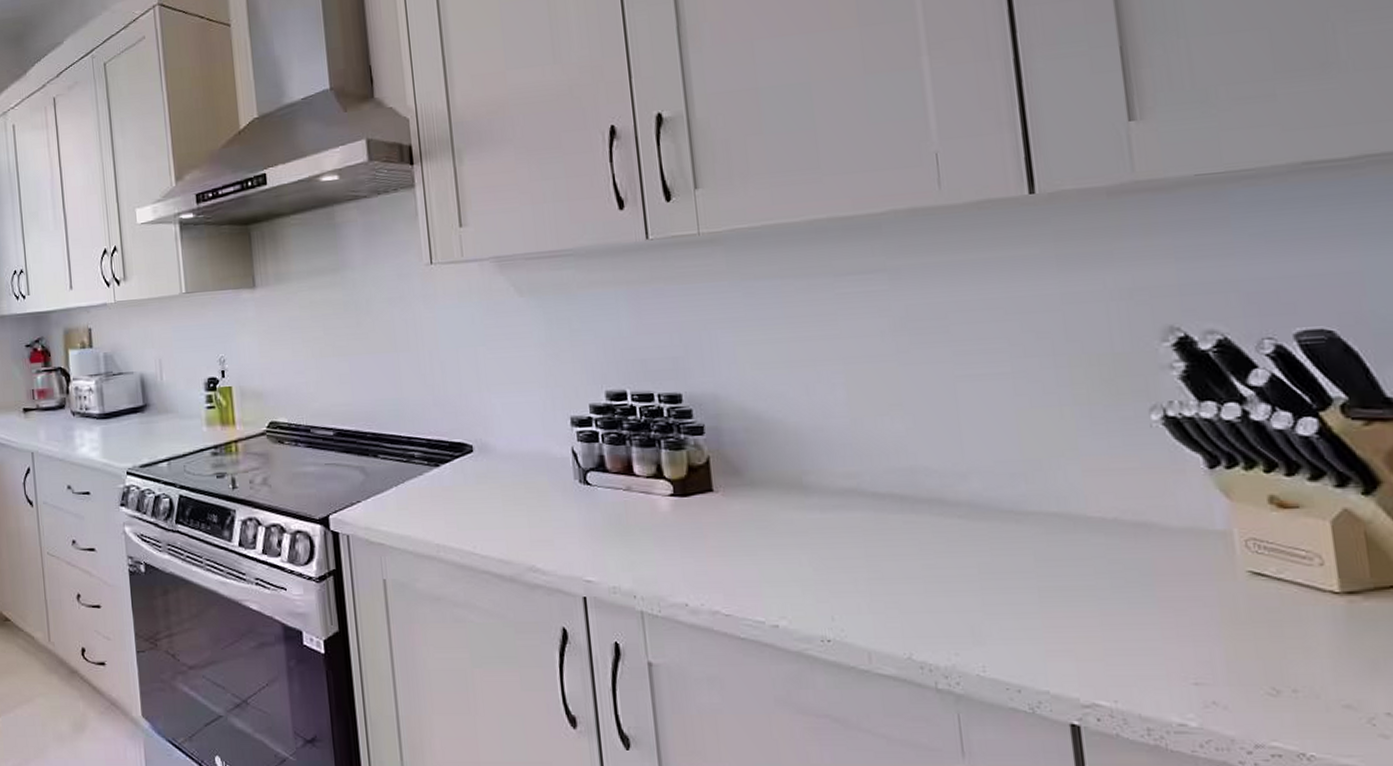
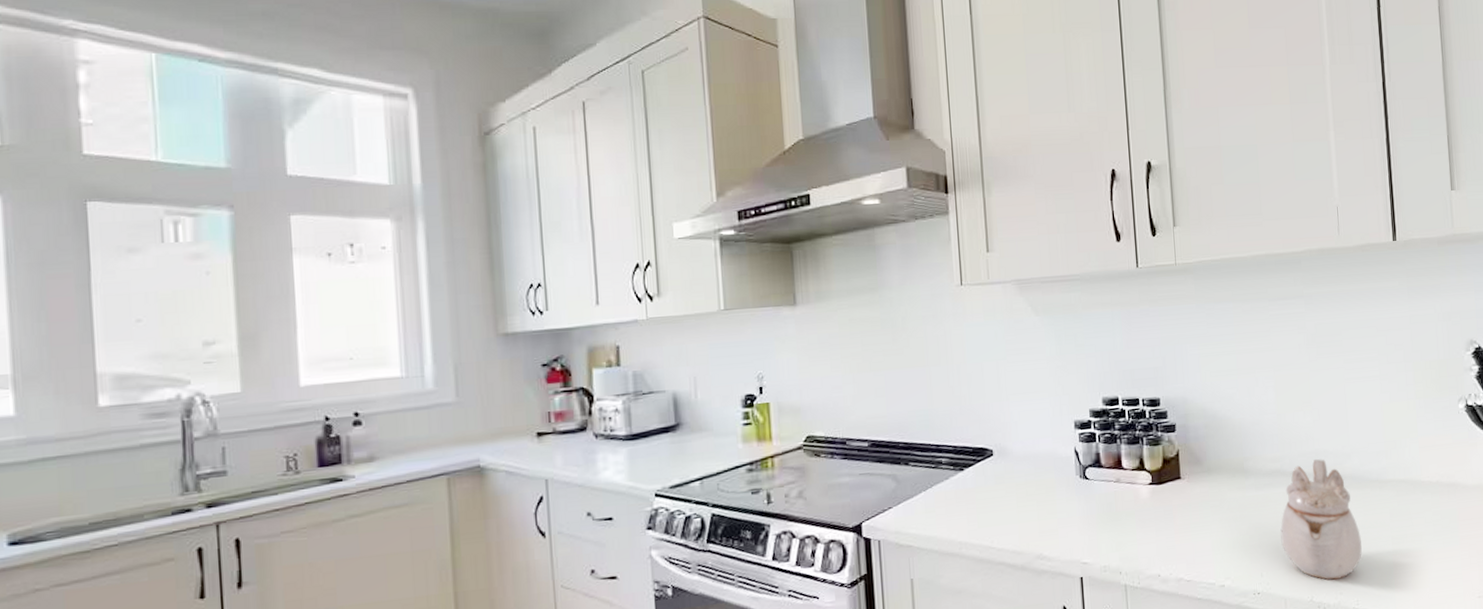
teapot: none [859,477,990,635] -> present [1280,458,1362,580]

